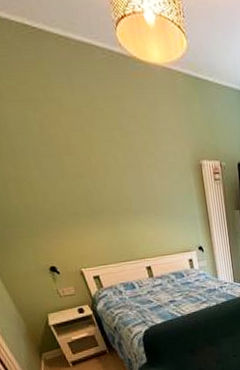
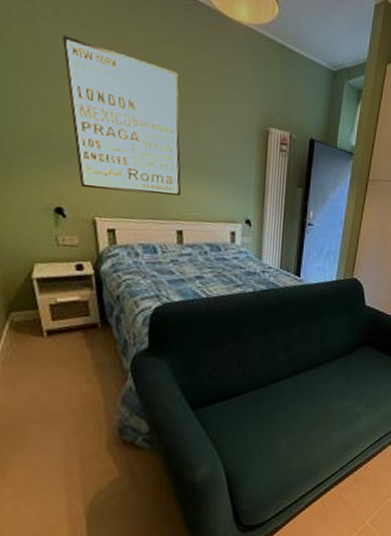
wall art: none [12,115,142,246] -> present [63,35,181,196]

